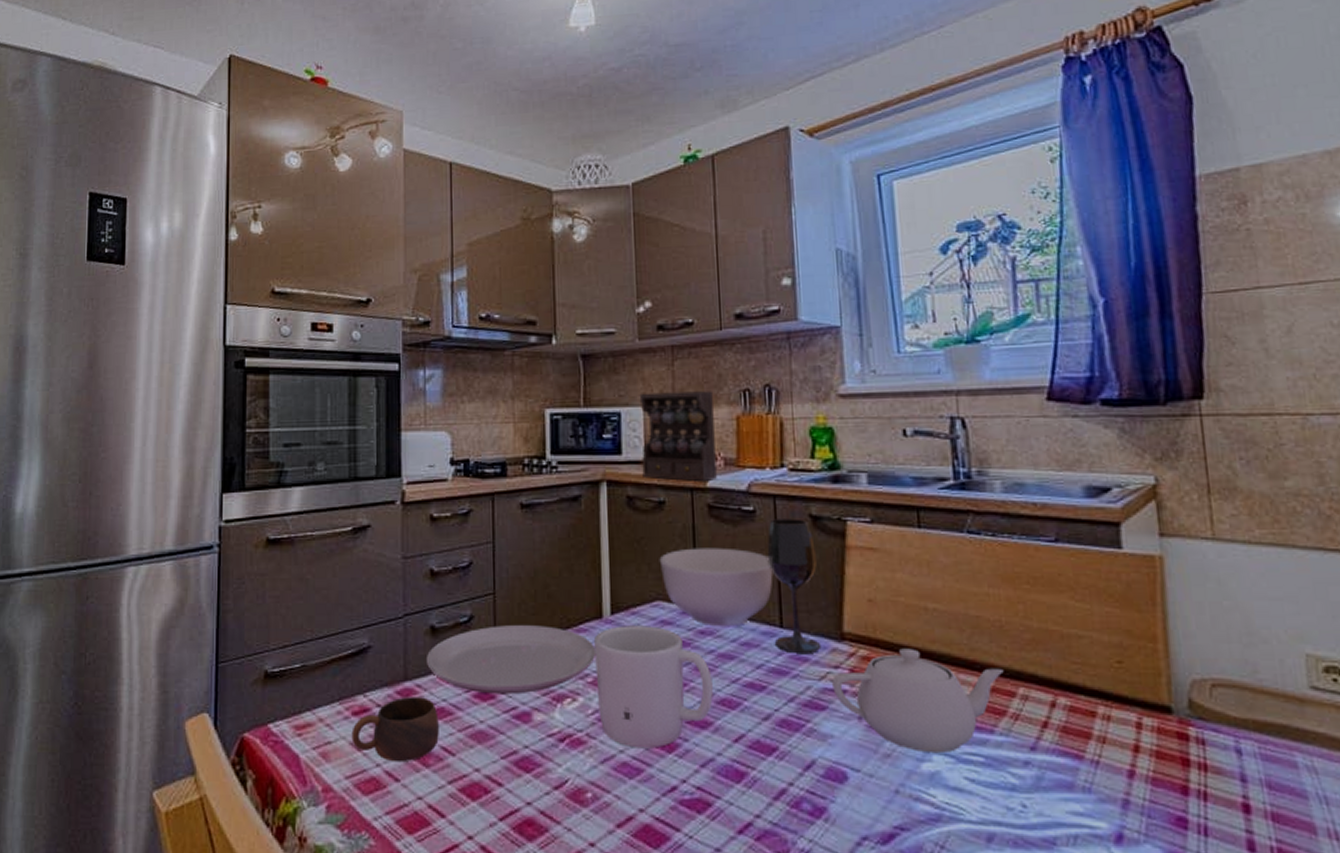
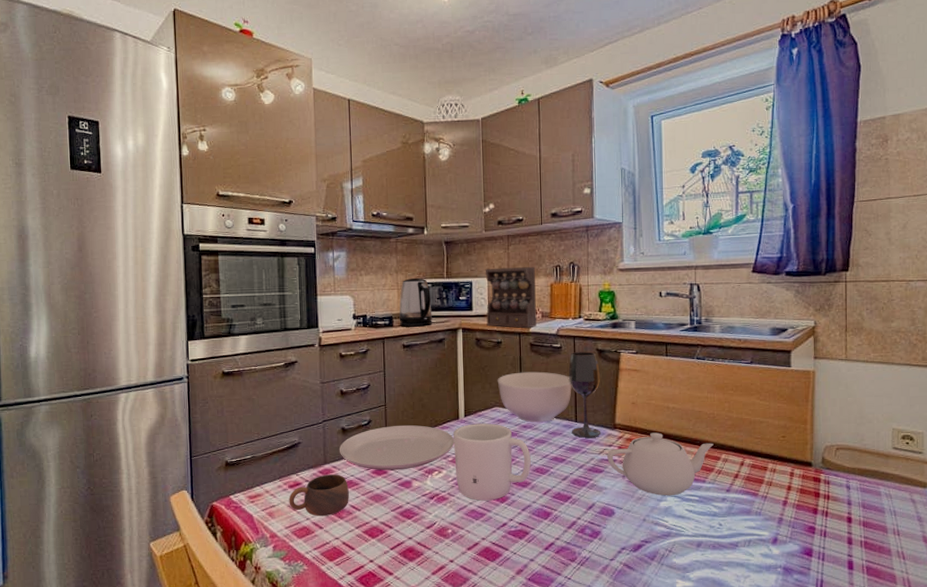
kettle: none [515,405,564,479] -> present [399,277,433,328]

